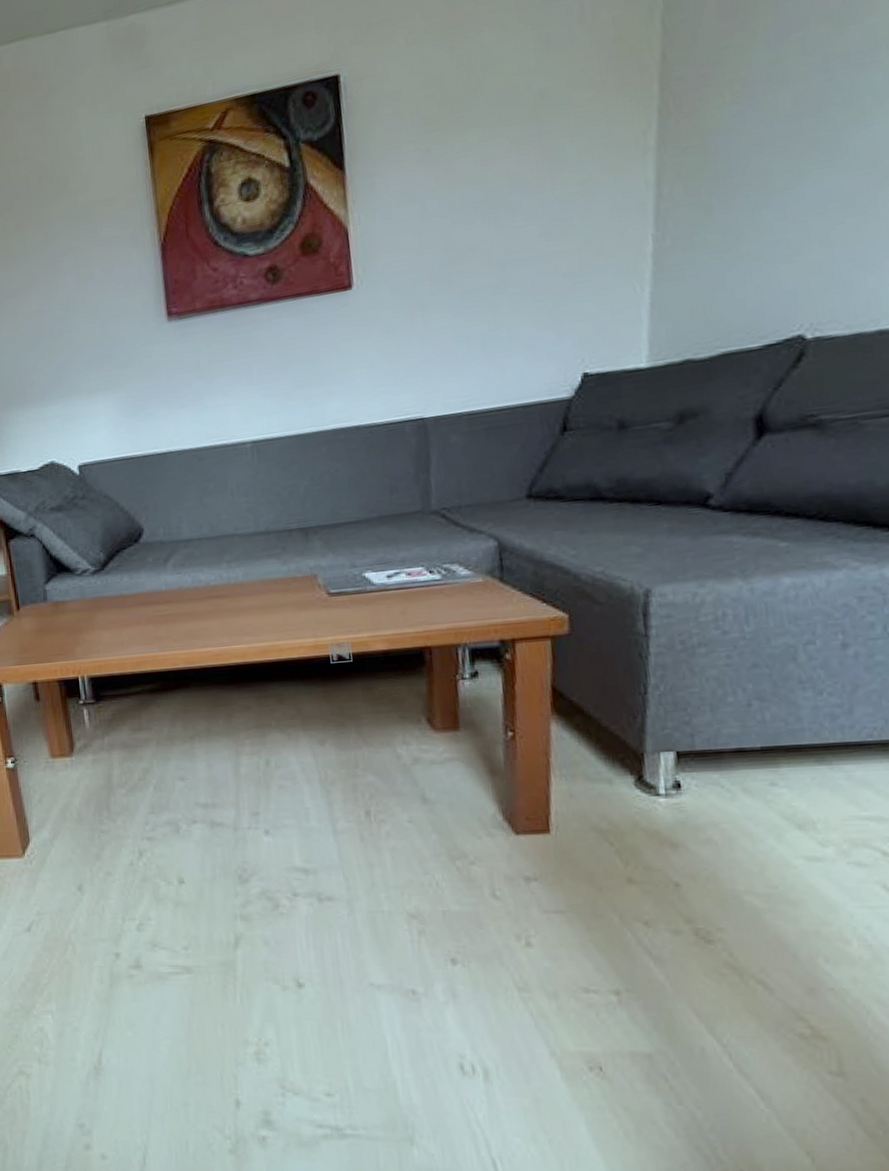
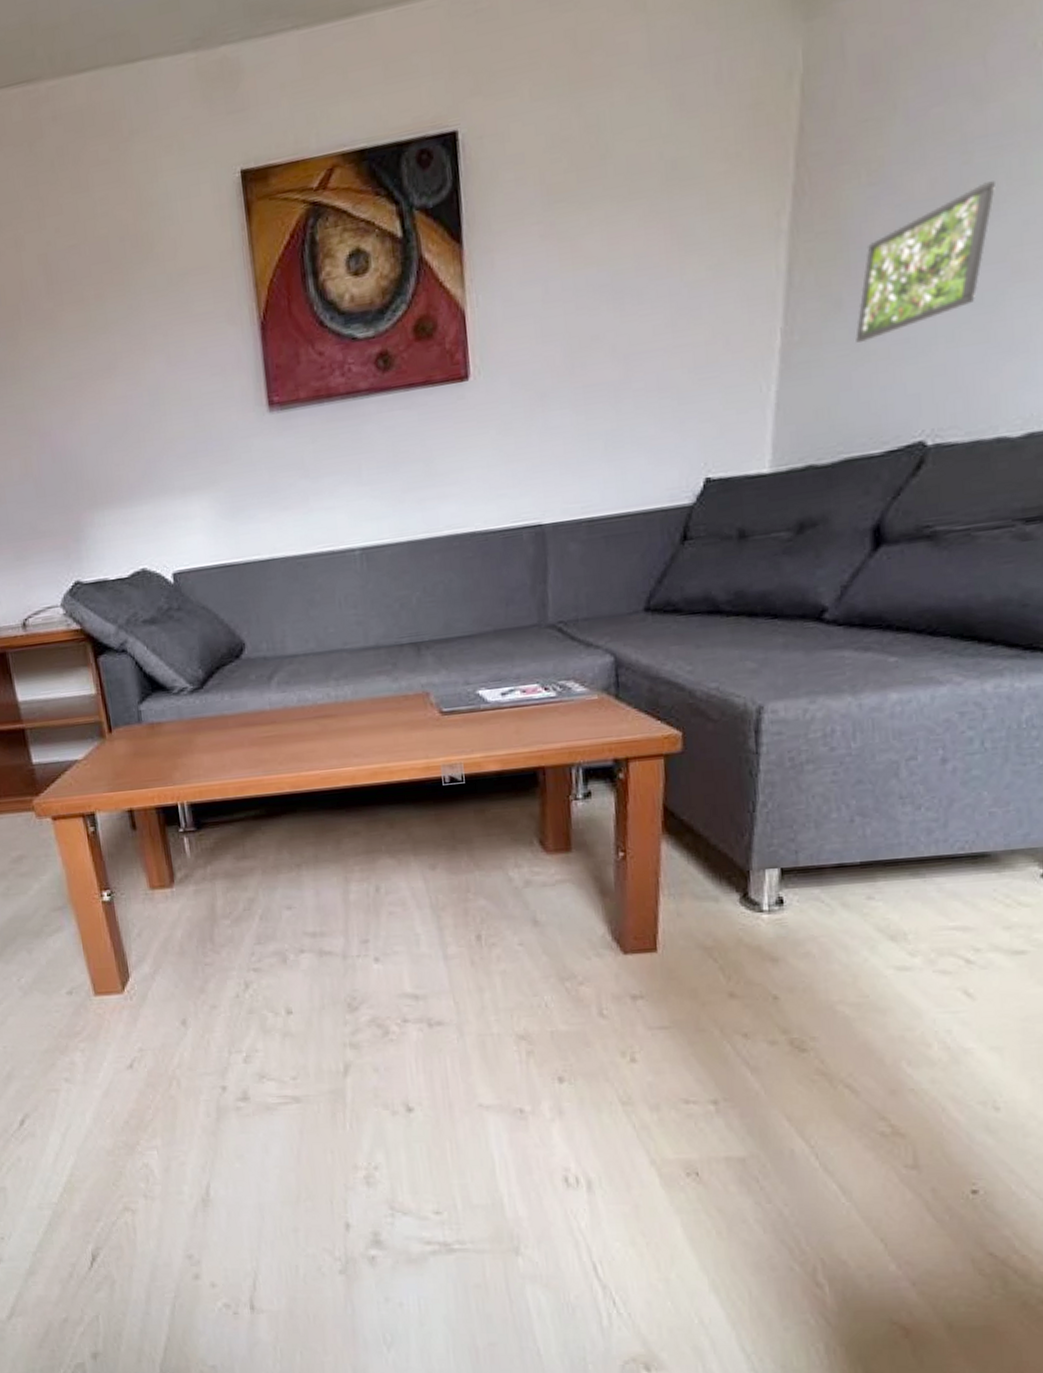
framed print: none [727,94,861,246] -> present [855,181,995,343]

